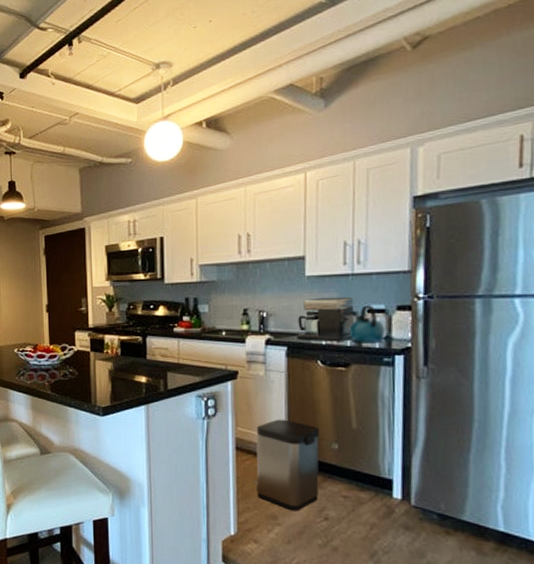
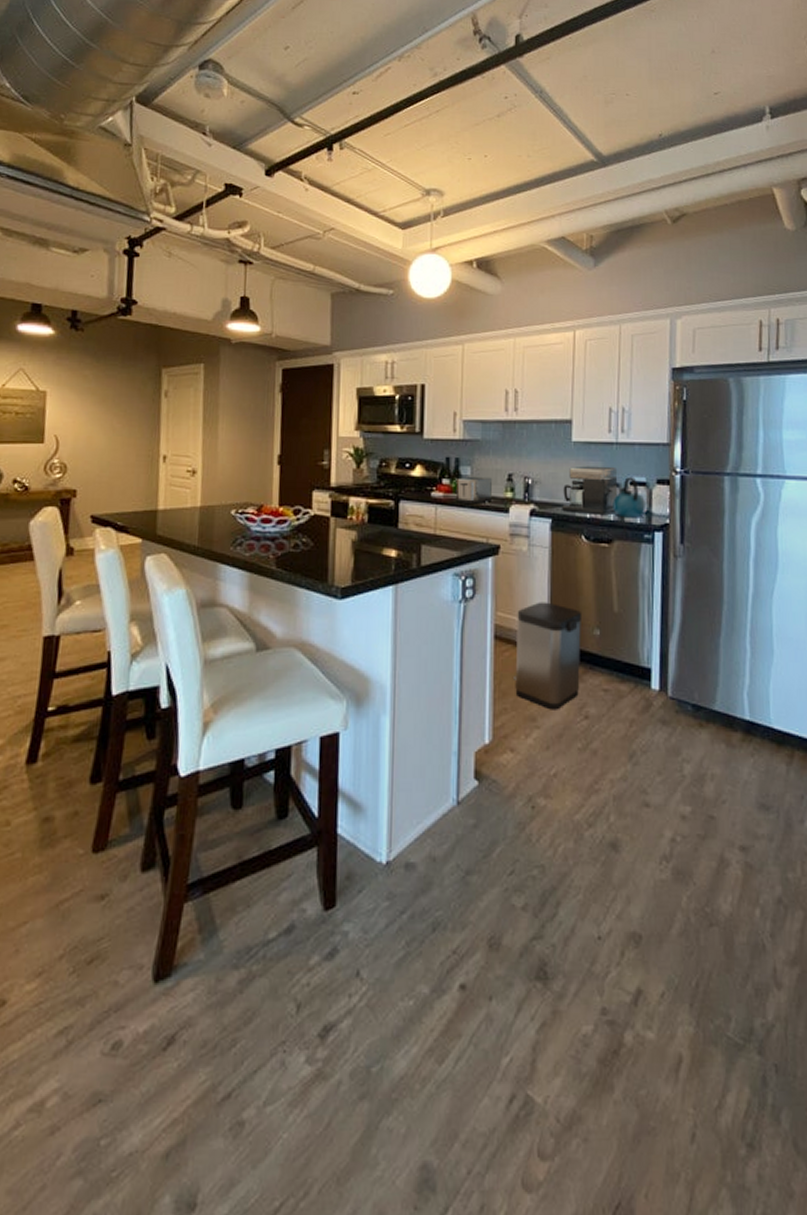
toaster: none [194,312,229,337] -> present [454,476,492,504]

